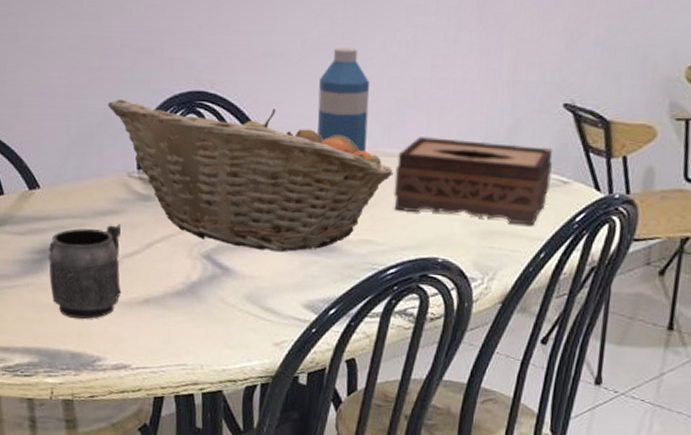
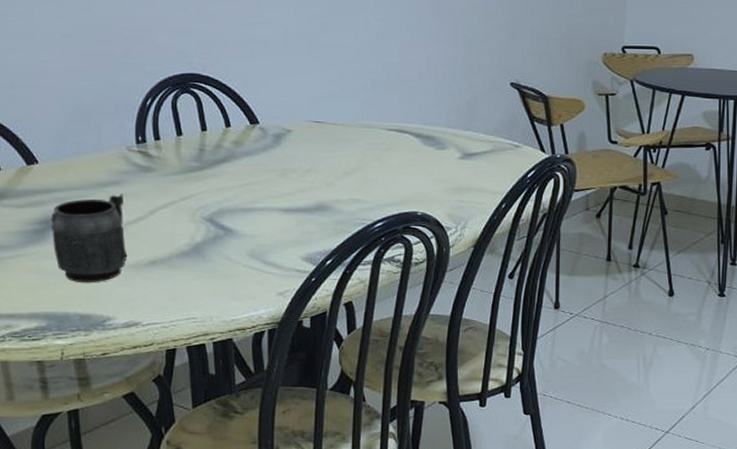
fruit basket: present [108,98,394,253] -> none [103,80,374,213]
water bottle: present [317,48,370,152] -> none [303,36,348,124]
tissue box: present [393,137,553,226] -> none [375,111,505,182]

